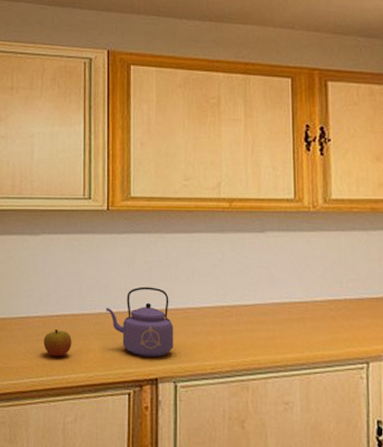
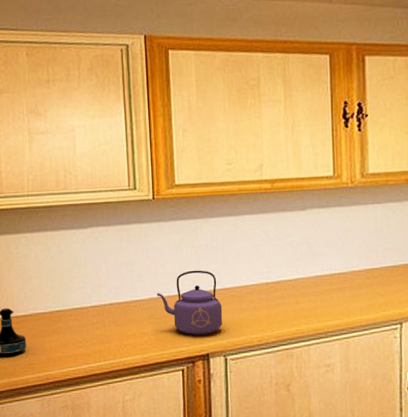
apple: present [43,329,72,357] -> none [98,317,126,343]

